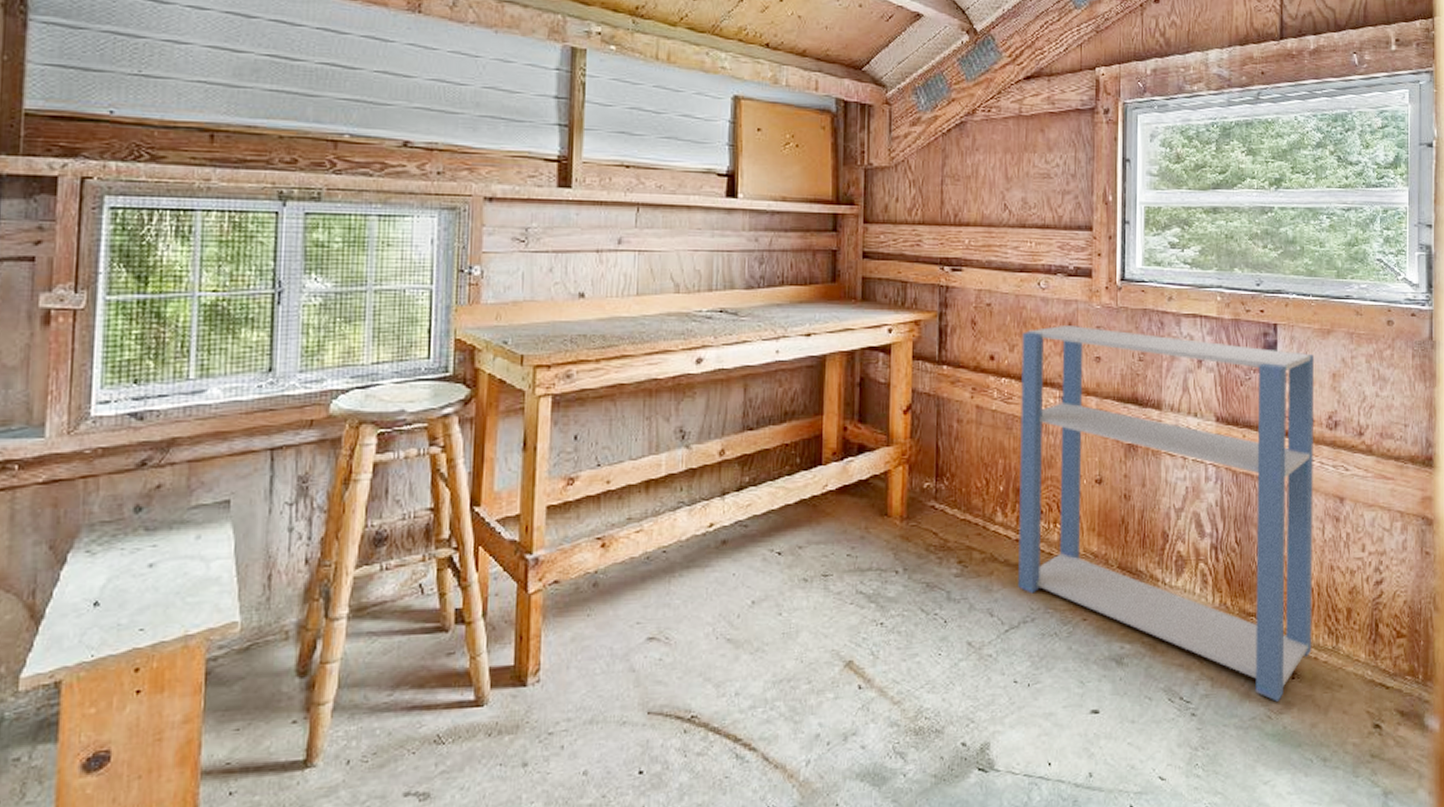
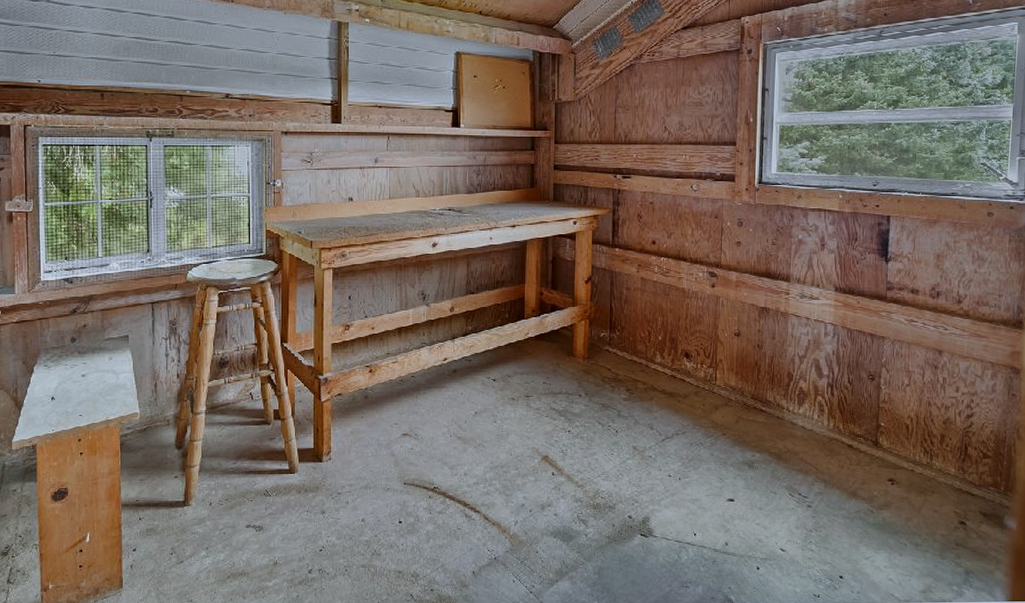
shelving unit: present [1018,324,1314,702] -> none [672,217,921,500]

